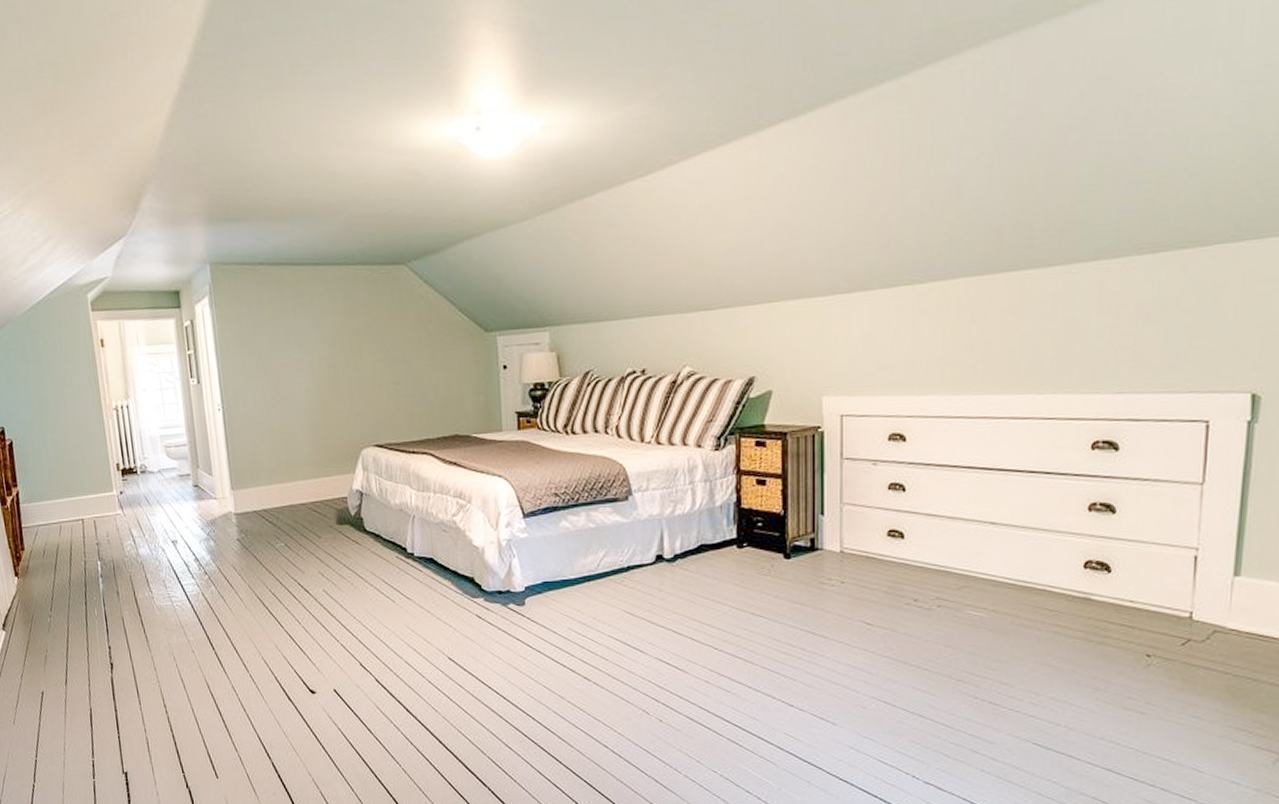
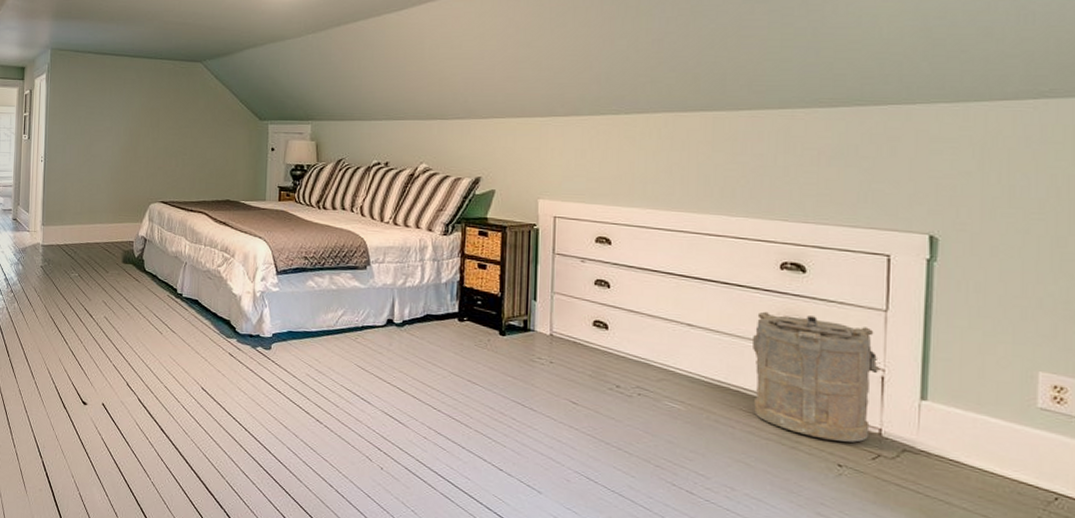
laundry hamper: none [1059,498,1194,630] -> present [751,311,880,443]

